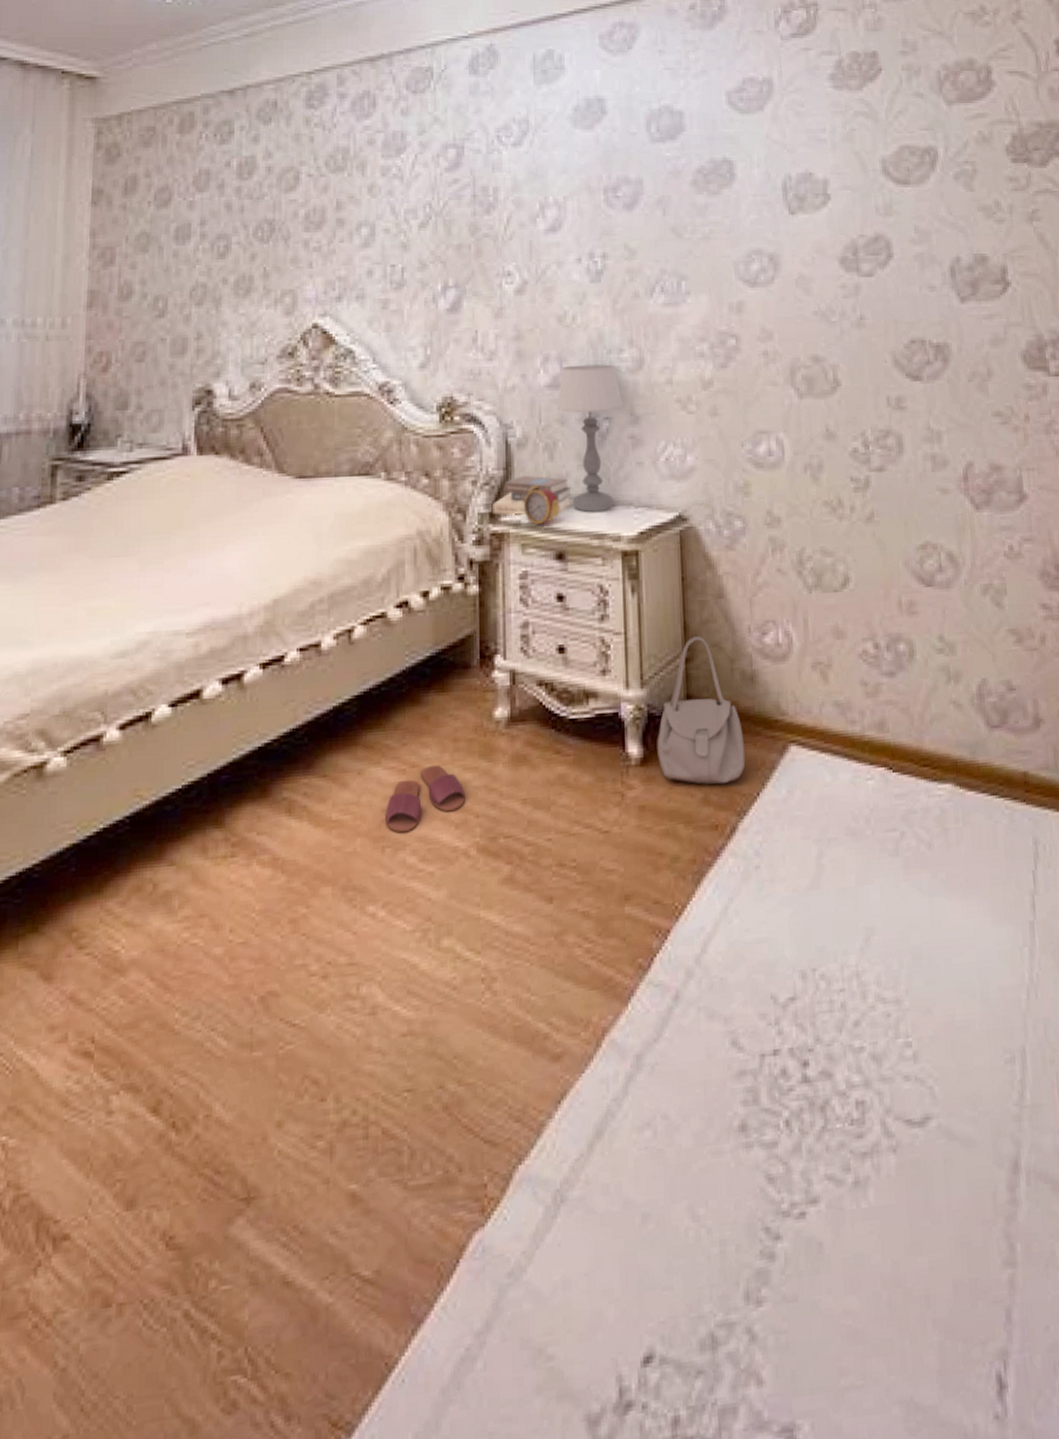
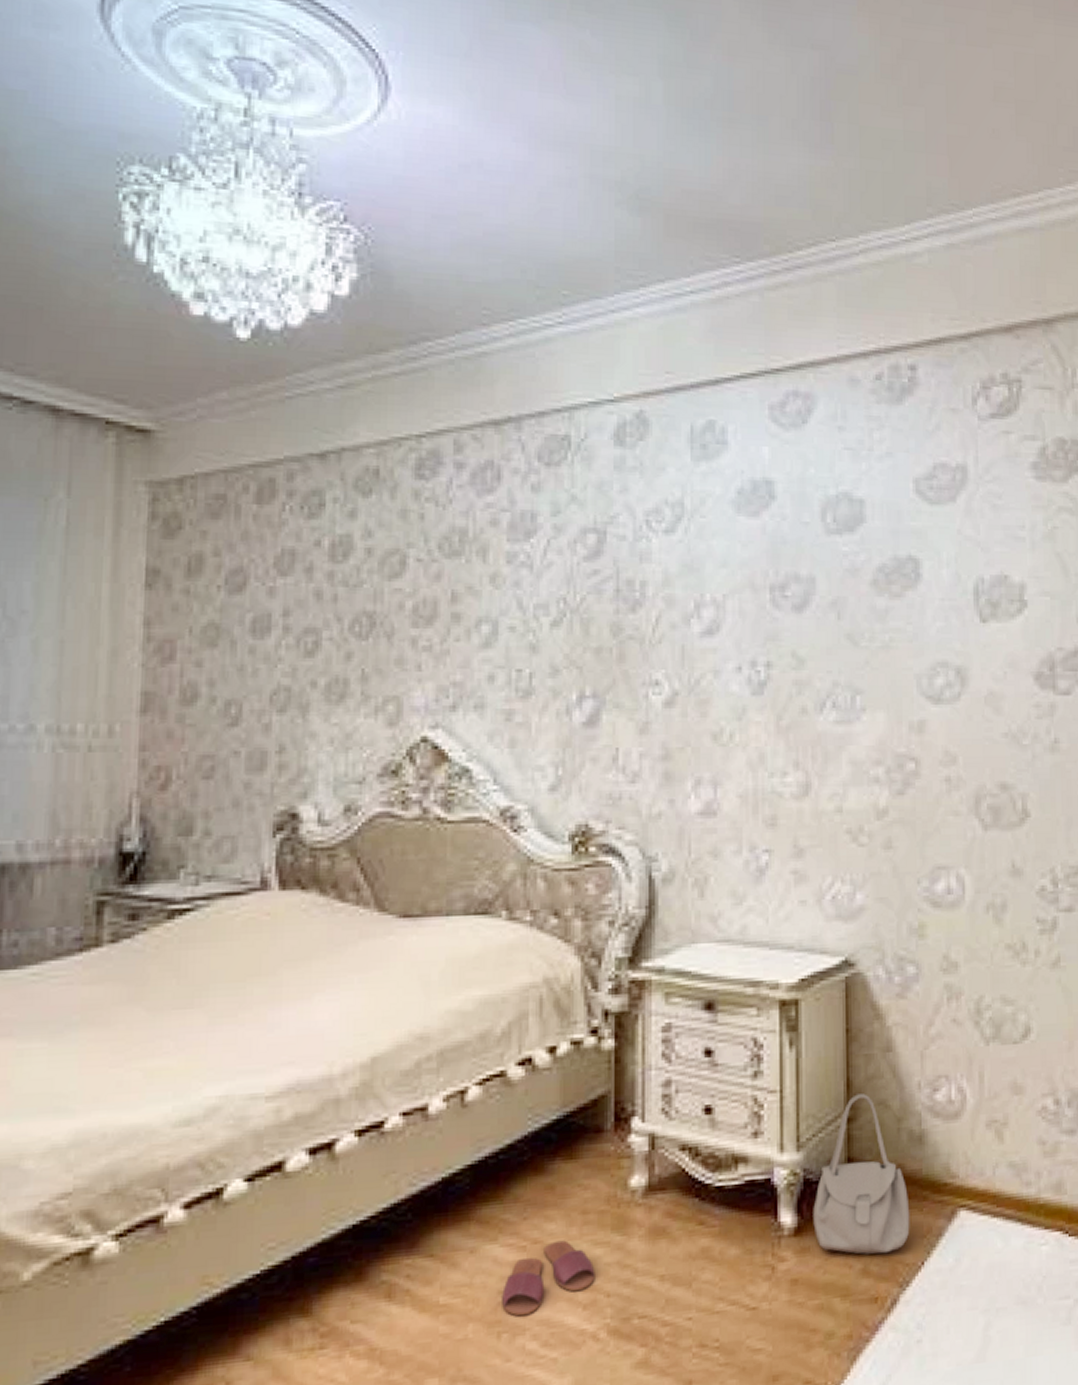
books: present [493,475,572,515] -> none [633,914,724,960]
alarm clock: present [523,484,561,524] -> none [668,925,712,970]
table lamp: present [556,364,624,512] -> none [708,789,786,956]

